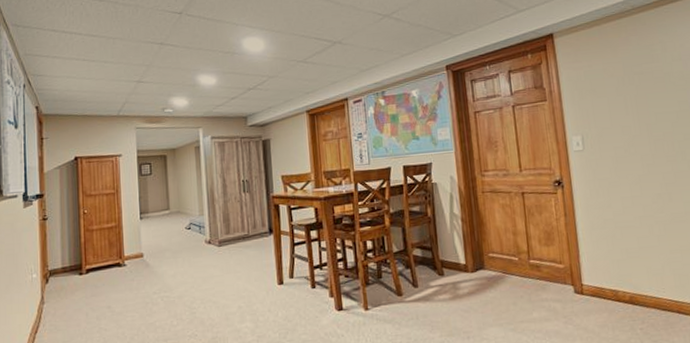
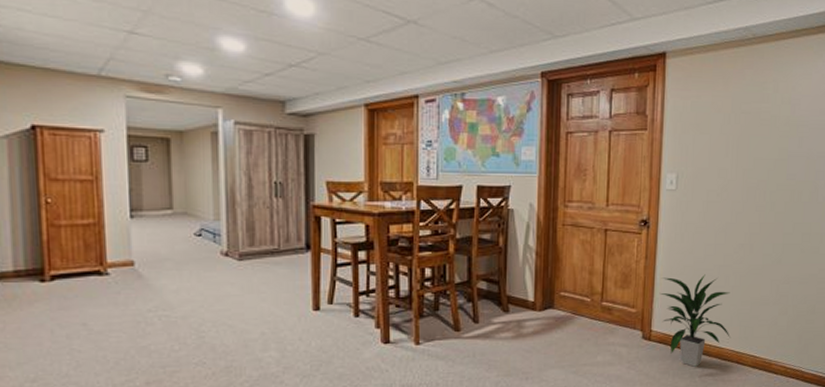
indoor plant: none [583,226,666,319] -> present [659,274,730,367]

